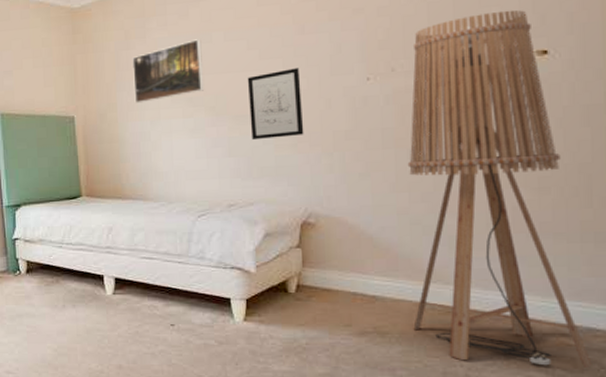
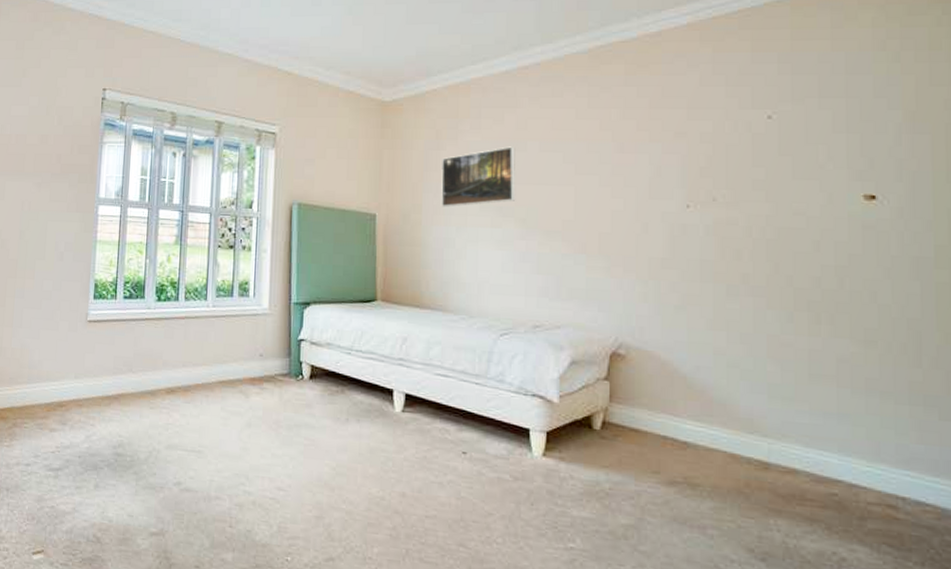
wall art: present [247,68,304,141] -> none [561,187,618,259]
floor lamp: present [407,10,592,368] -> none [726,150,921,547]

